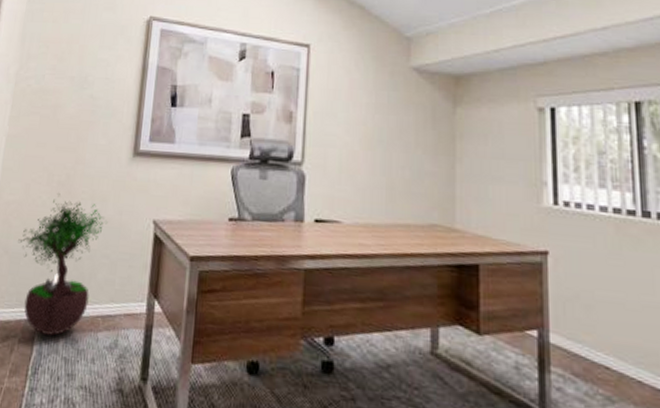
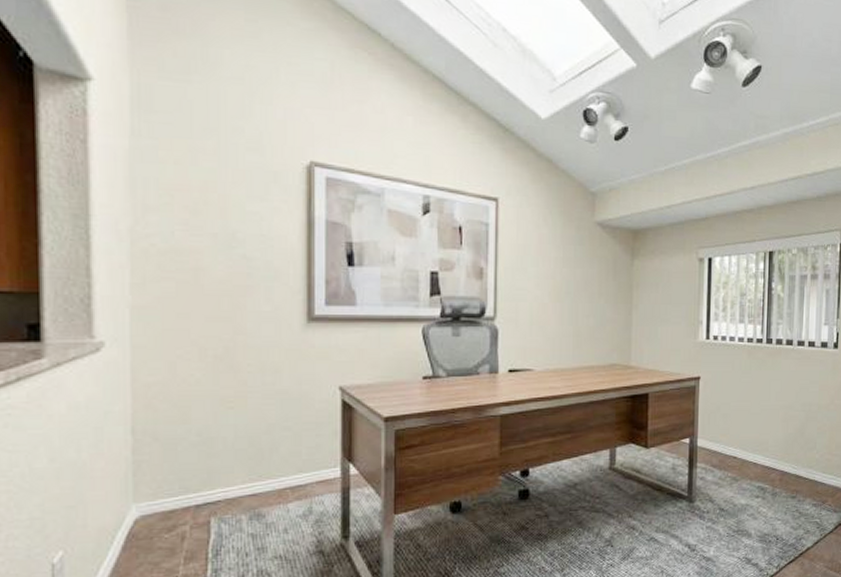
potted tree: present [18,193,108,336] -> none [170,369,285,516]

